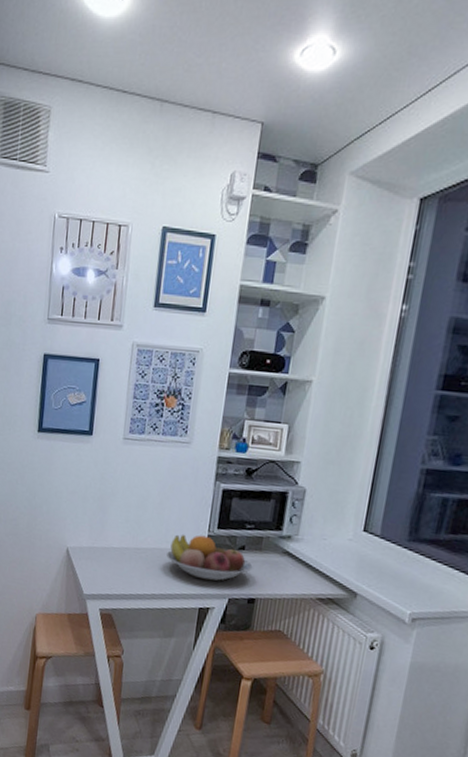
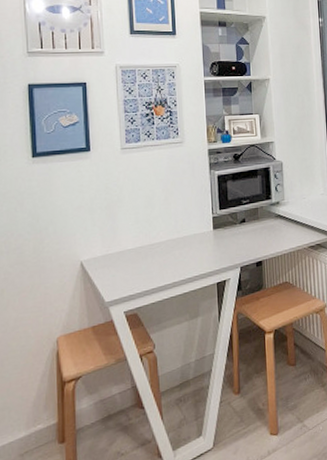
fruit bowl: present [166,534,253,581] -> none [180,218,255,257]

